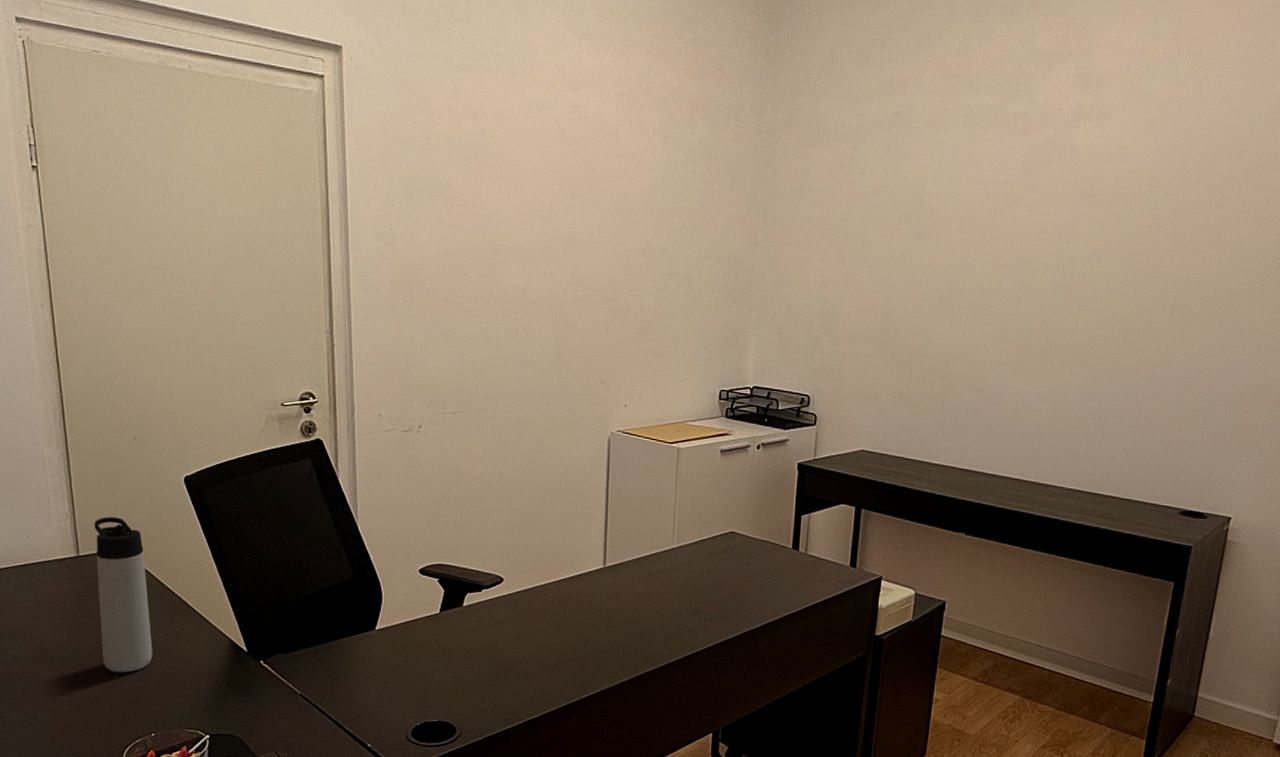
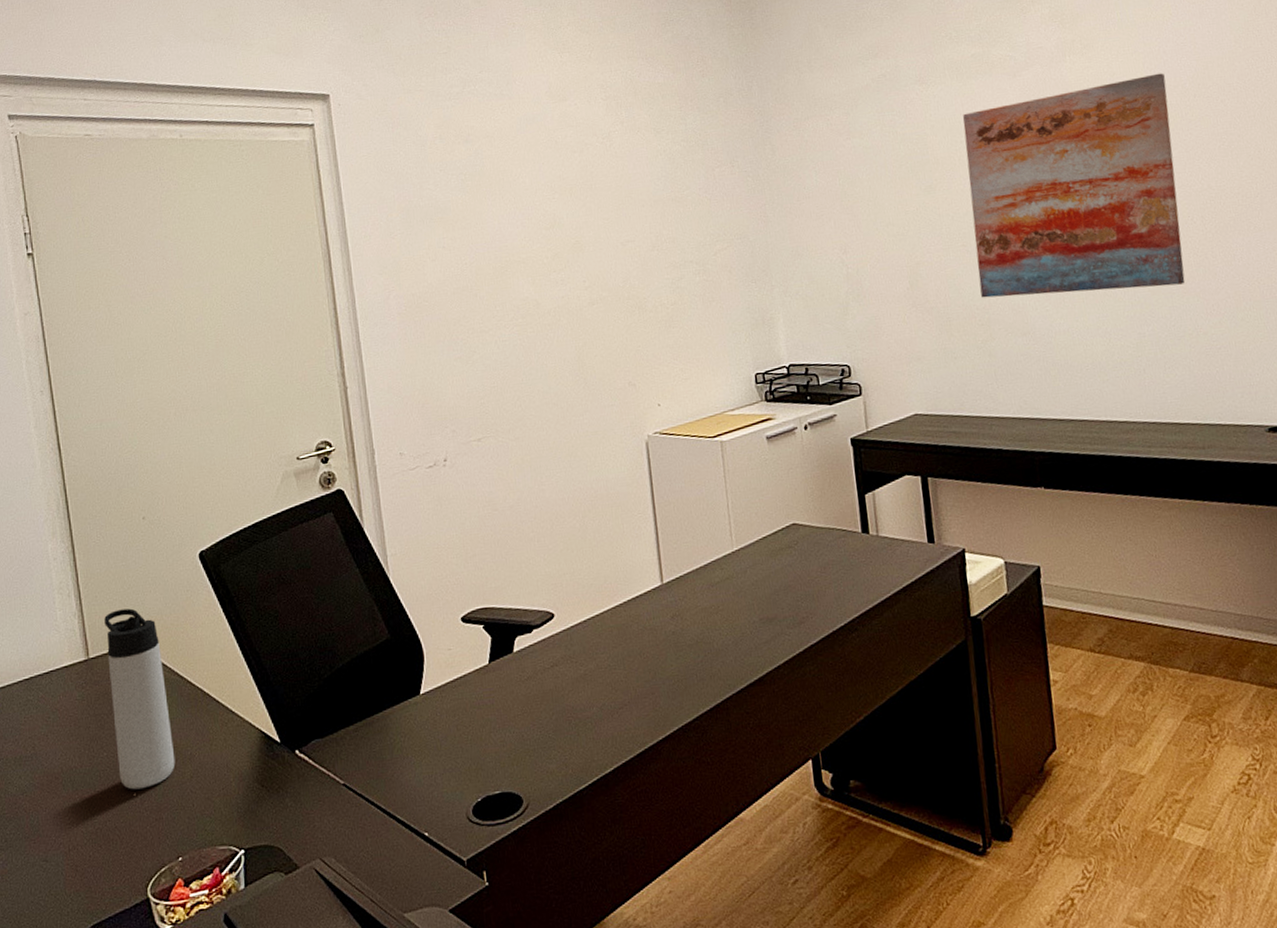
wall art: none [946,154,1172,367] -> present [963,73,1186,298]

